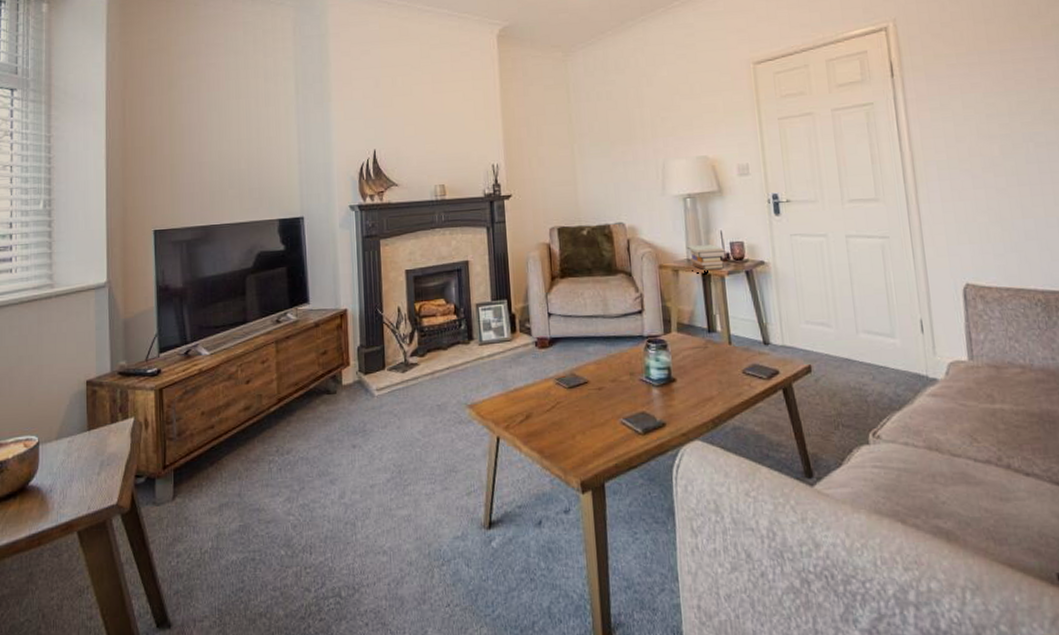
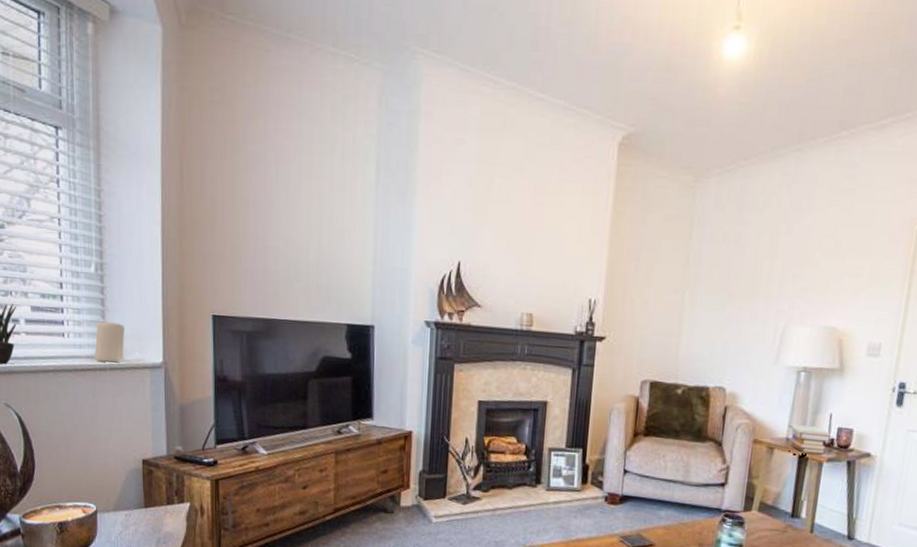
candle: none [40,251,71,290] -> present [93,321,125,363]

